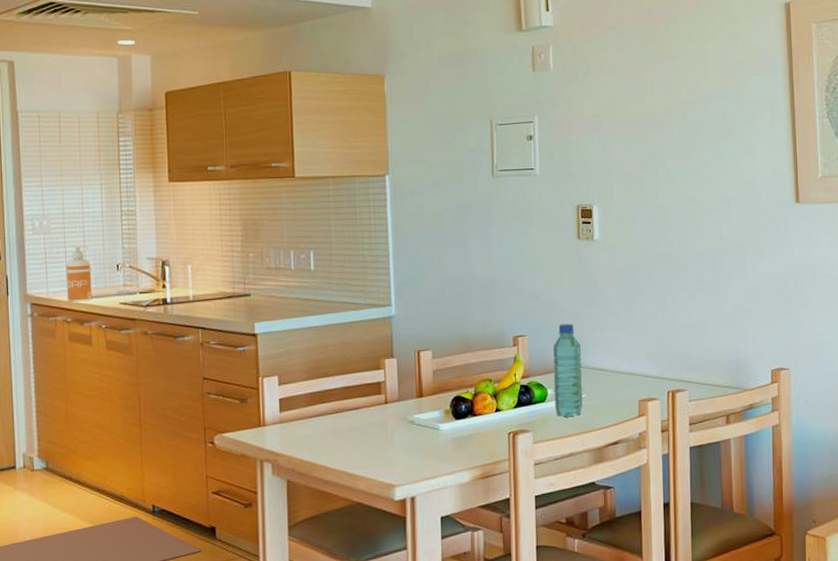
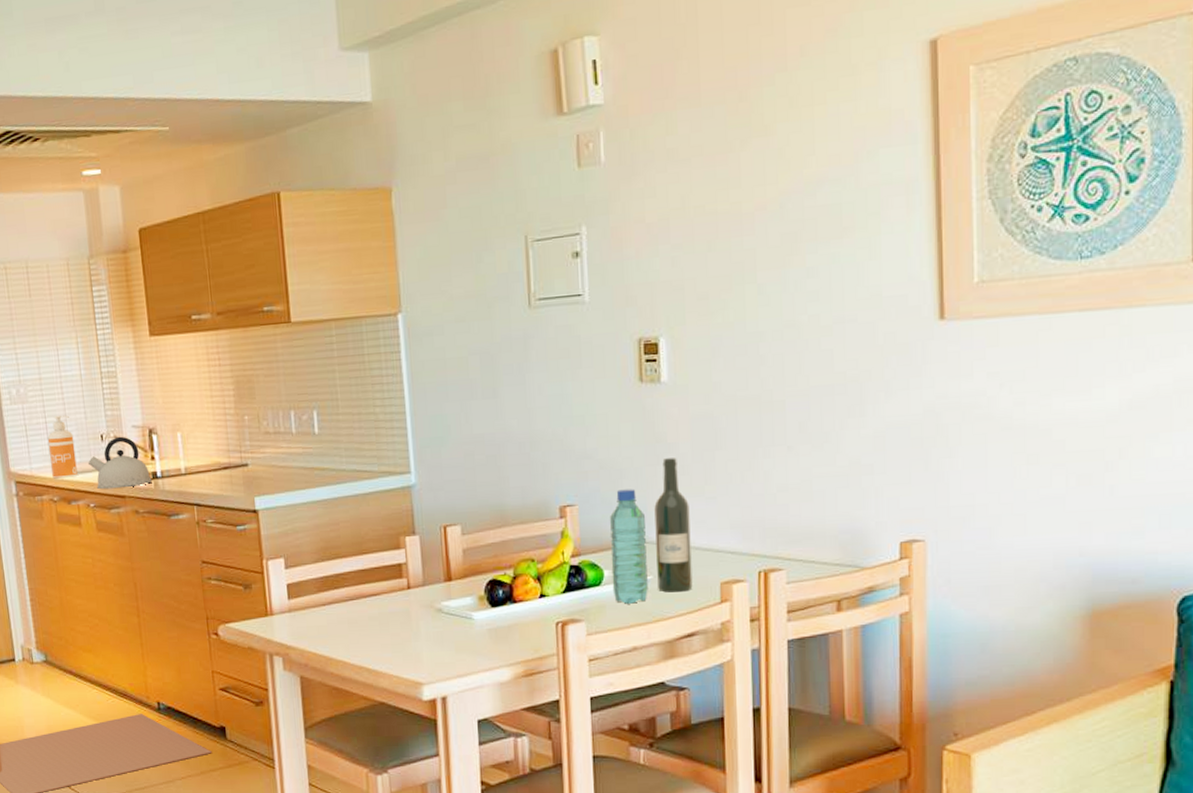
kettle: none [102,266,162,313] -> present [87,436,152,490]
wine bottle: none [588,300,617,408] -> present [654,458,693,592]

